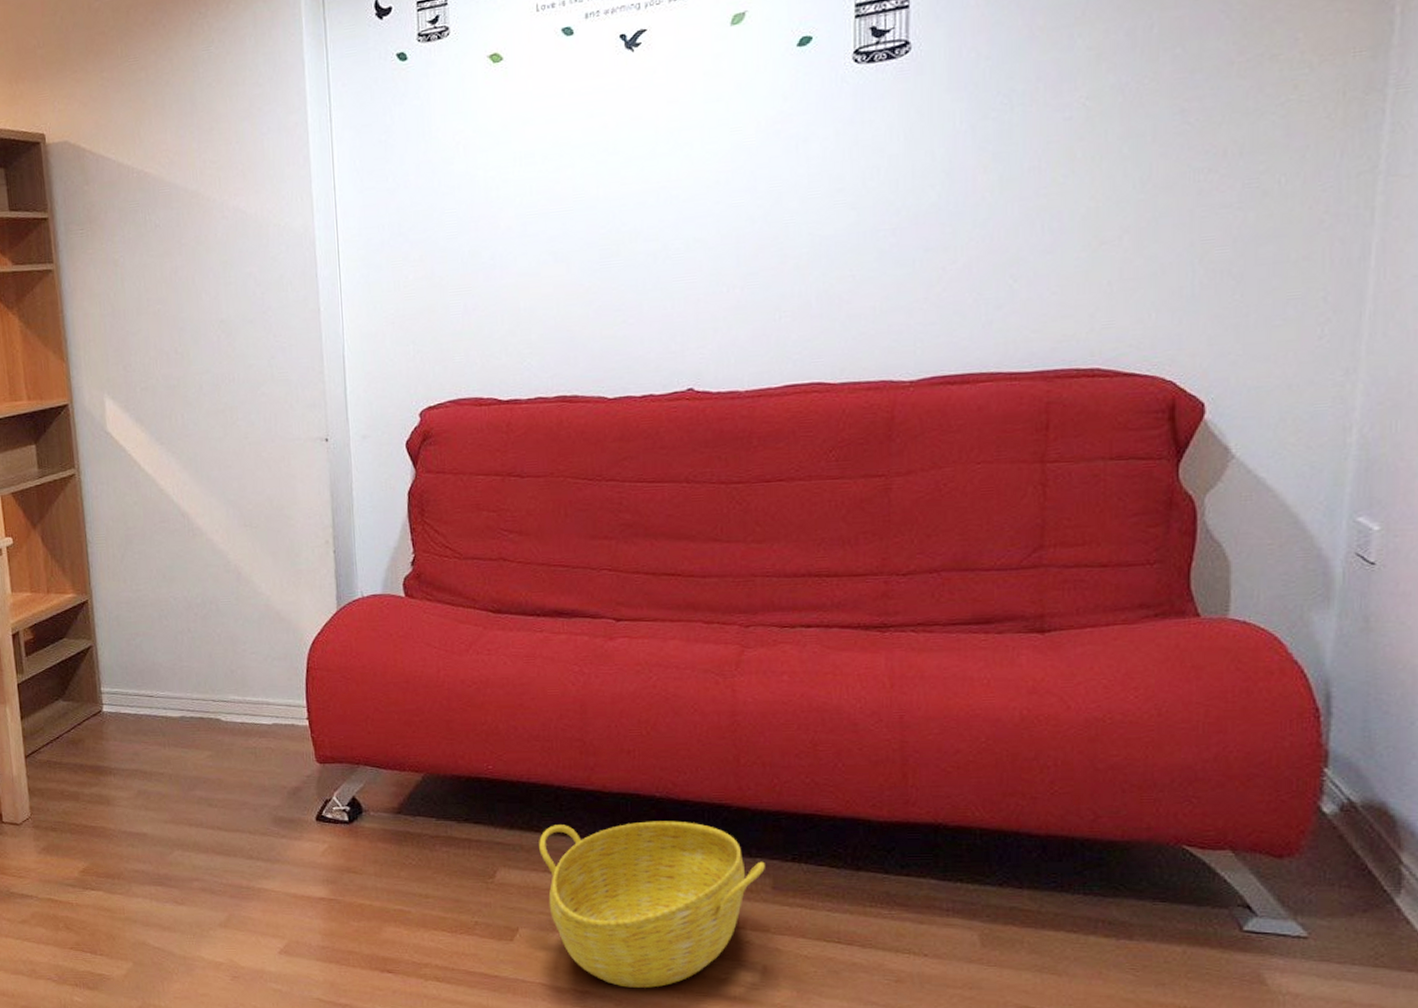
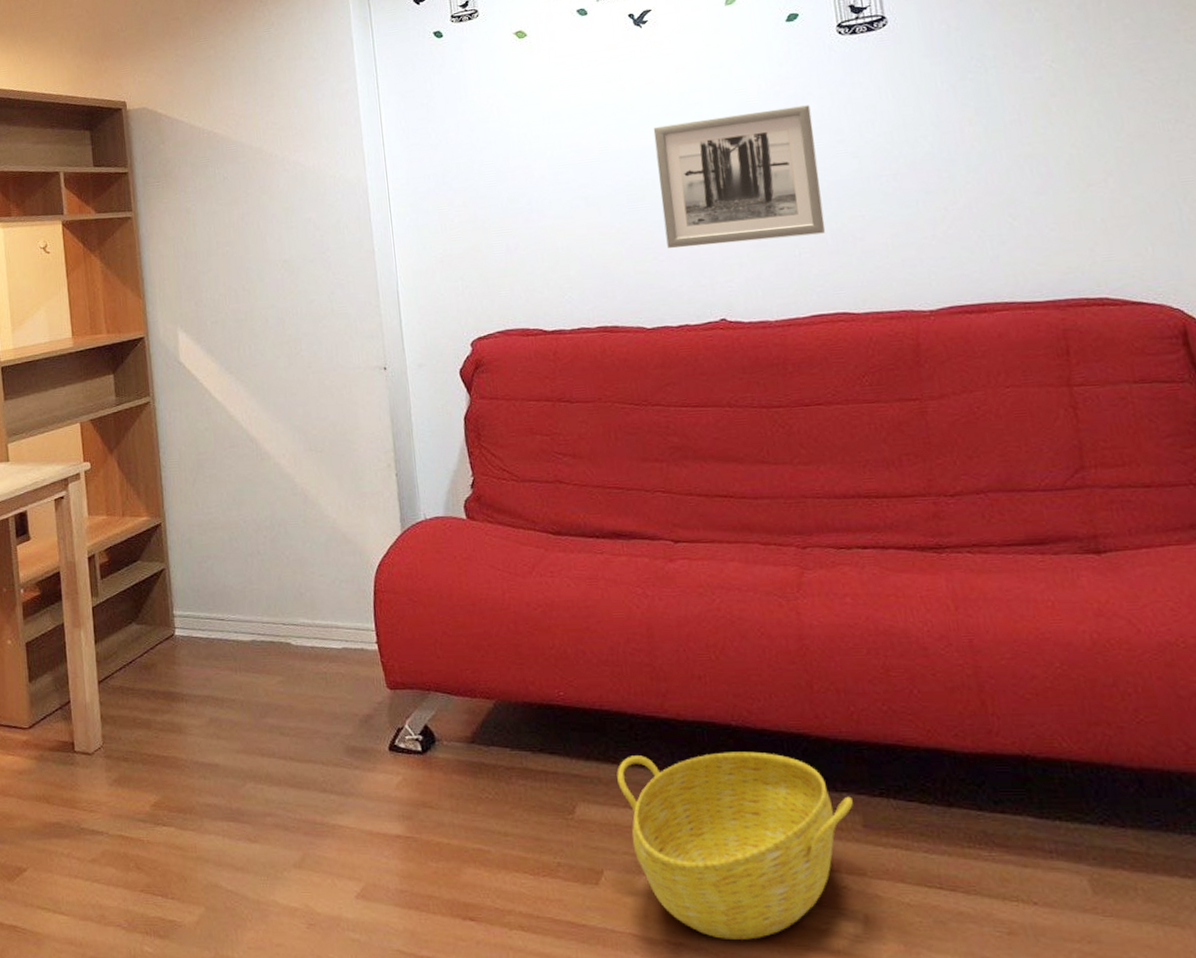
wall art: none [635,147,812,310] -> present [653,105,826,248]

